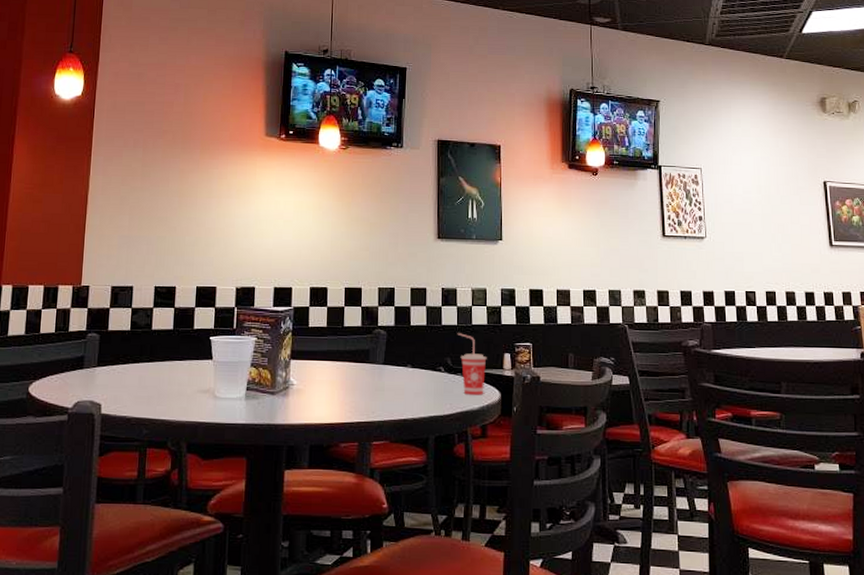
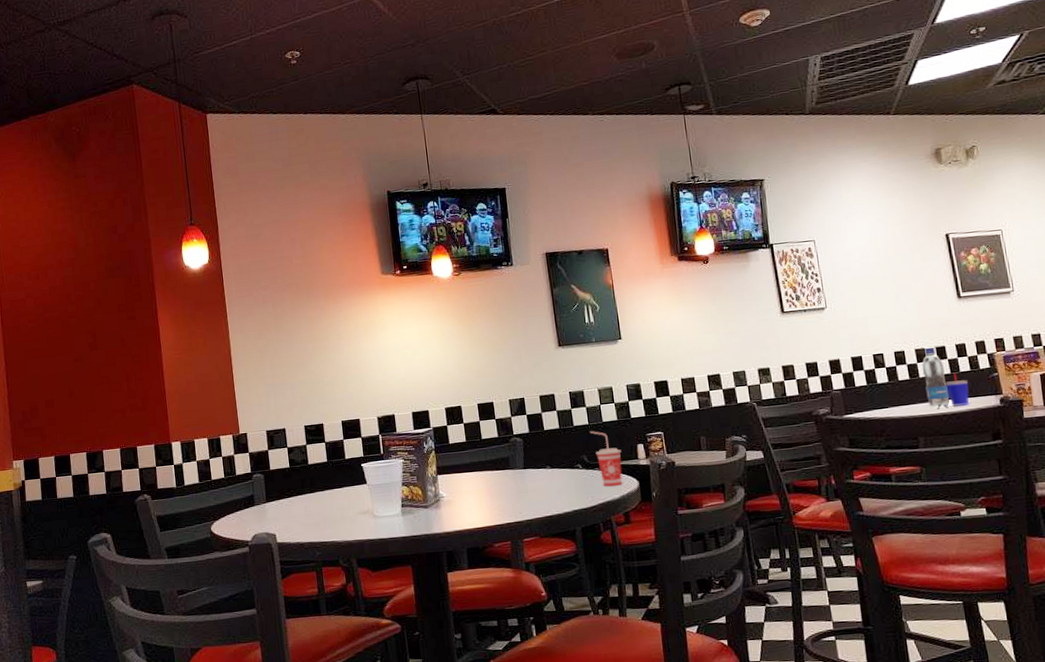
bottle: none [790,291,814,355] -> present [921,347,950,409]
beverage cup: none [811,321,833,355] -> present [946,373,969,407]

